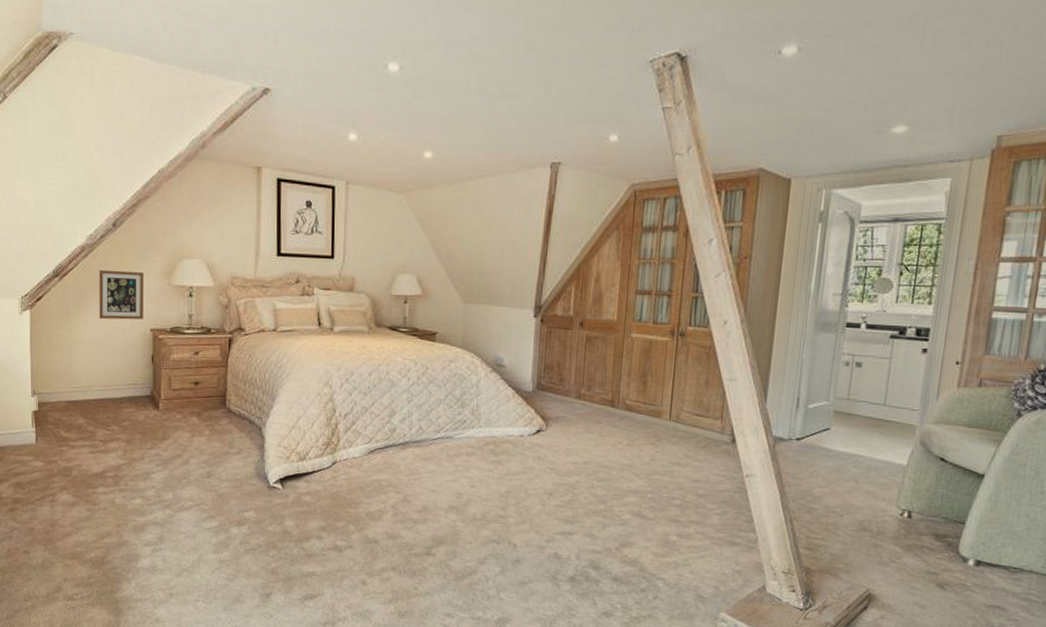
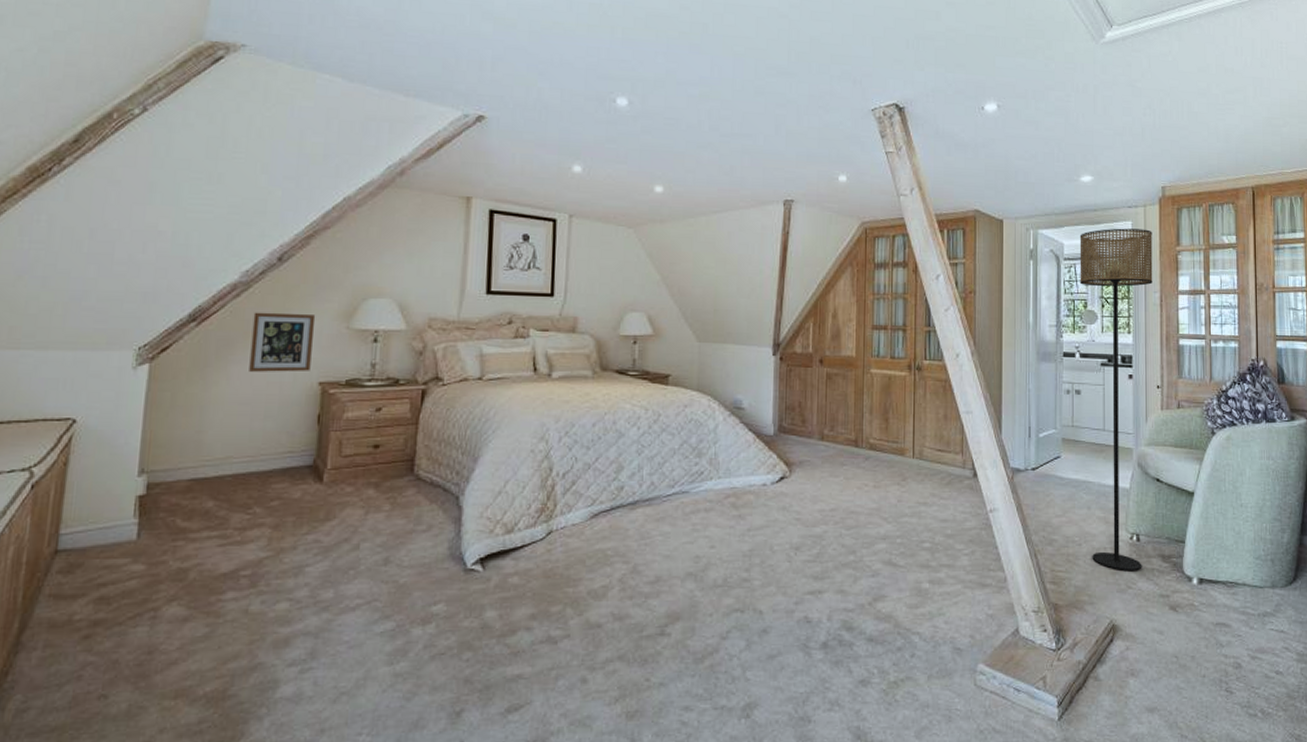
floor lamp: none [854,186,977,547] -> present [1079,228,1153,572]

